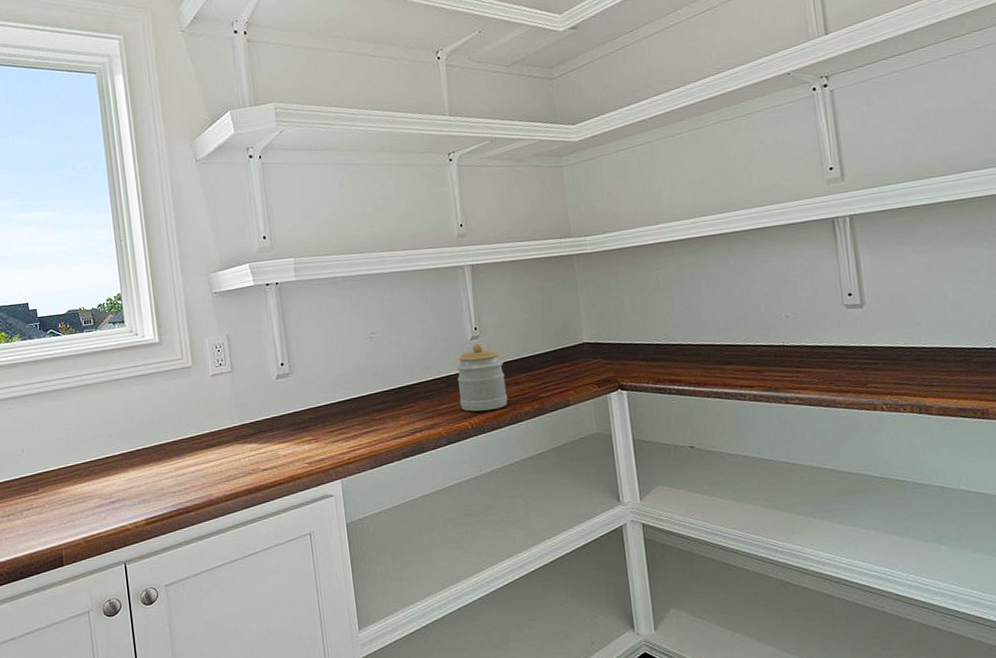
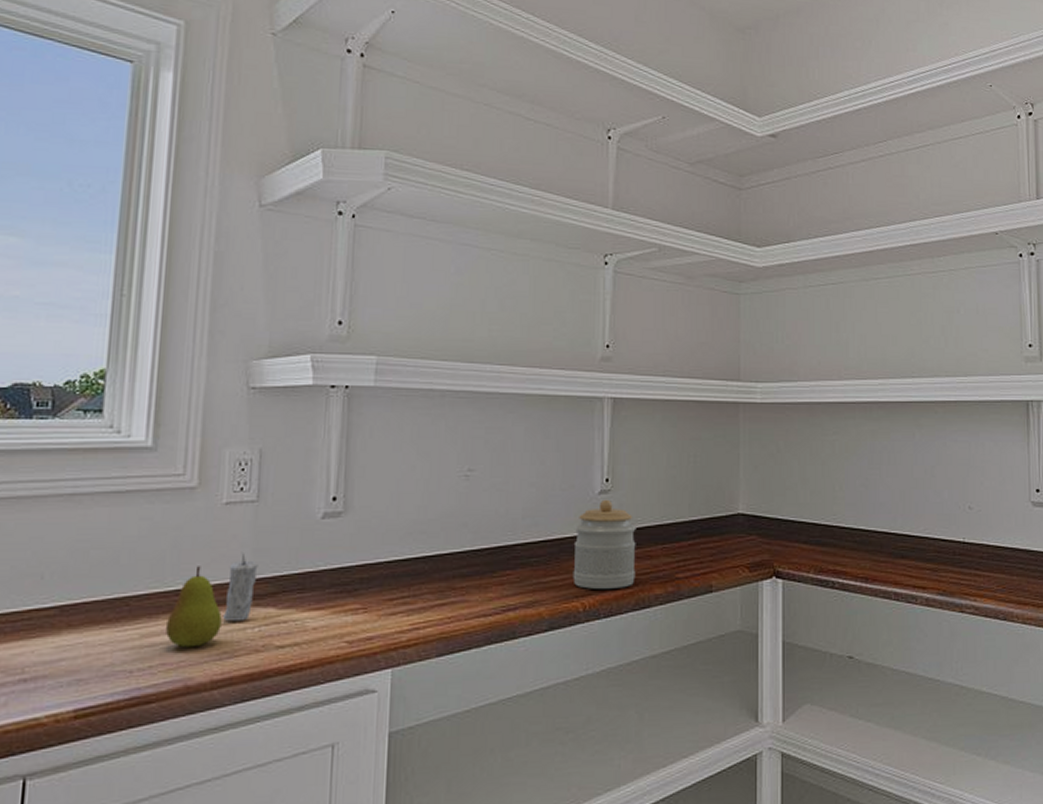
fruit: none [189,419,225,475] -> present [165,566,222,648]
candle: none [222,408,242,455] -> present [222,553,259,622]

